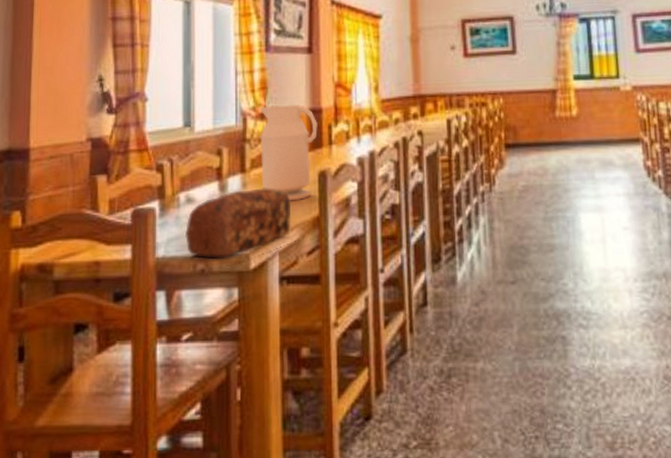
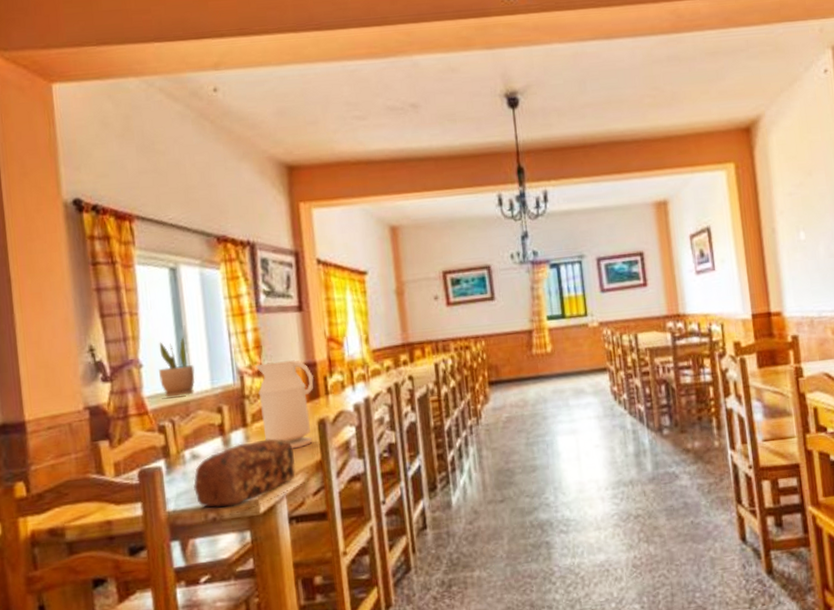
potted plant: none [163,72,198,135] -> present [159,336,195,398]

